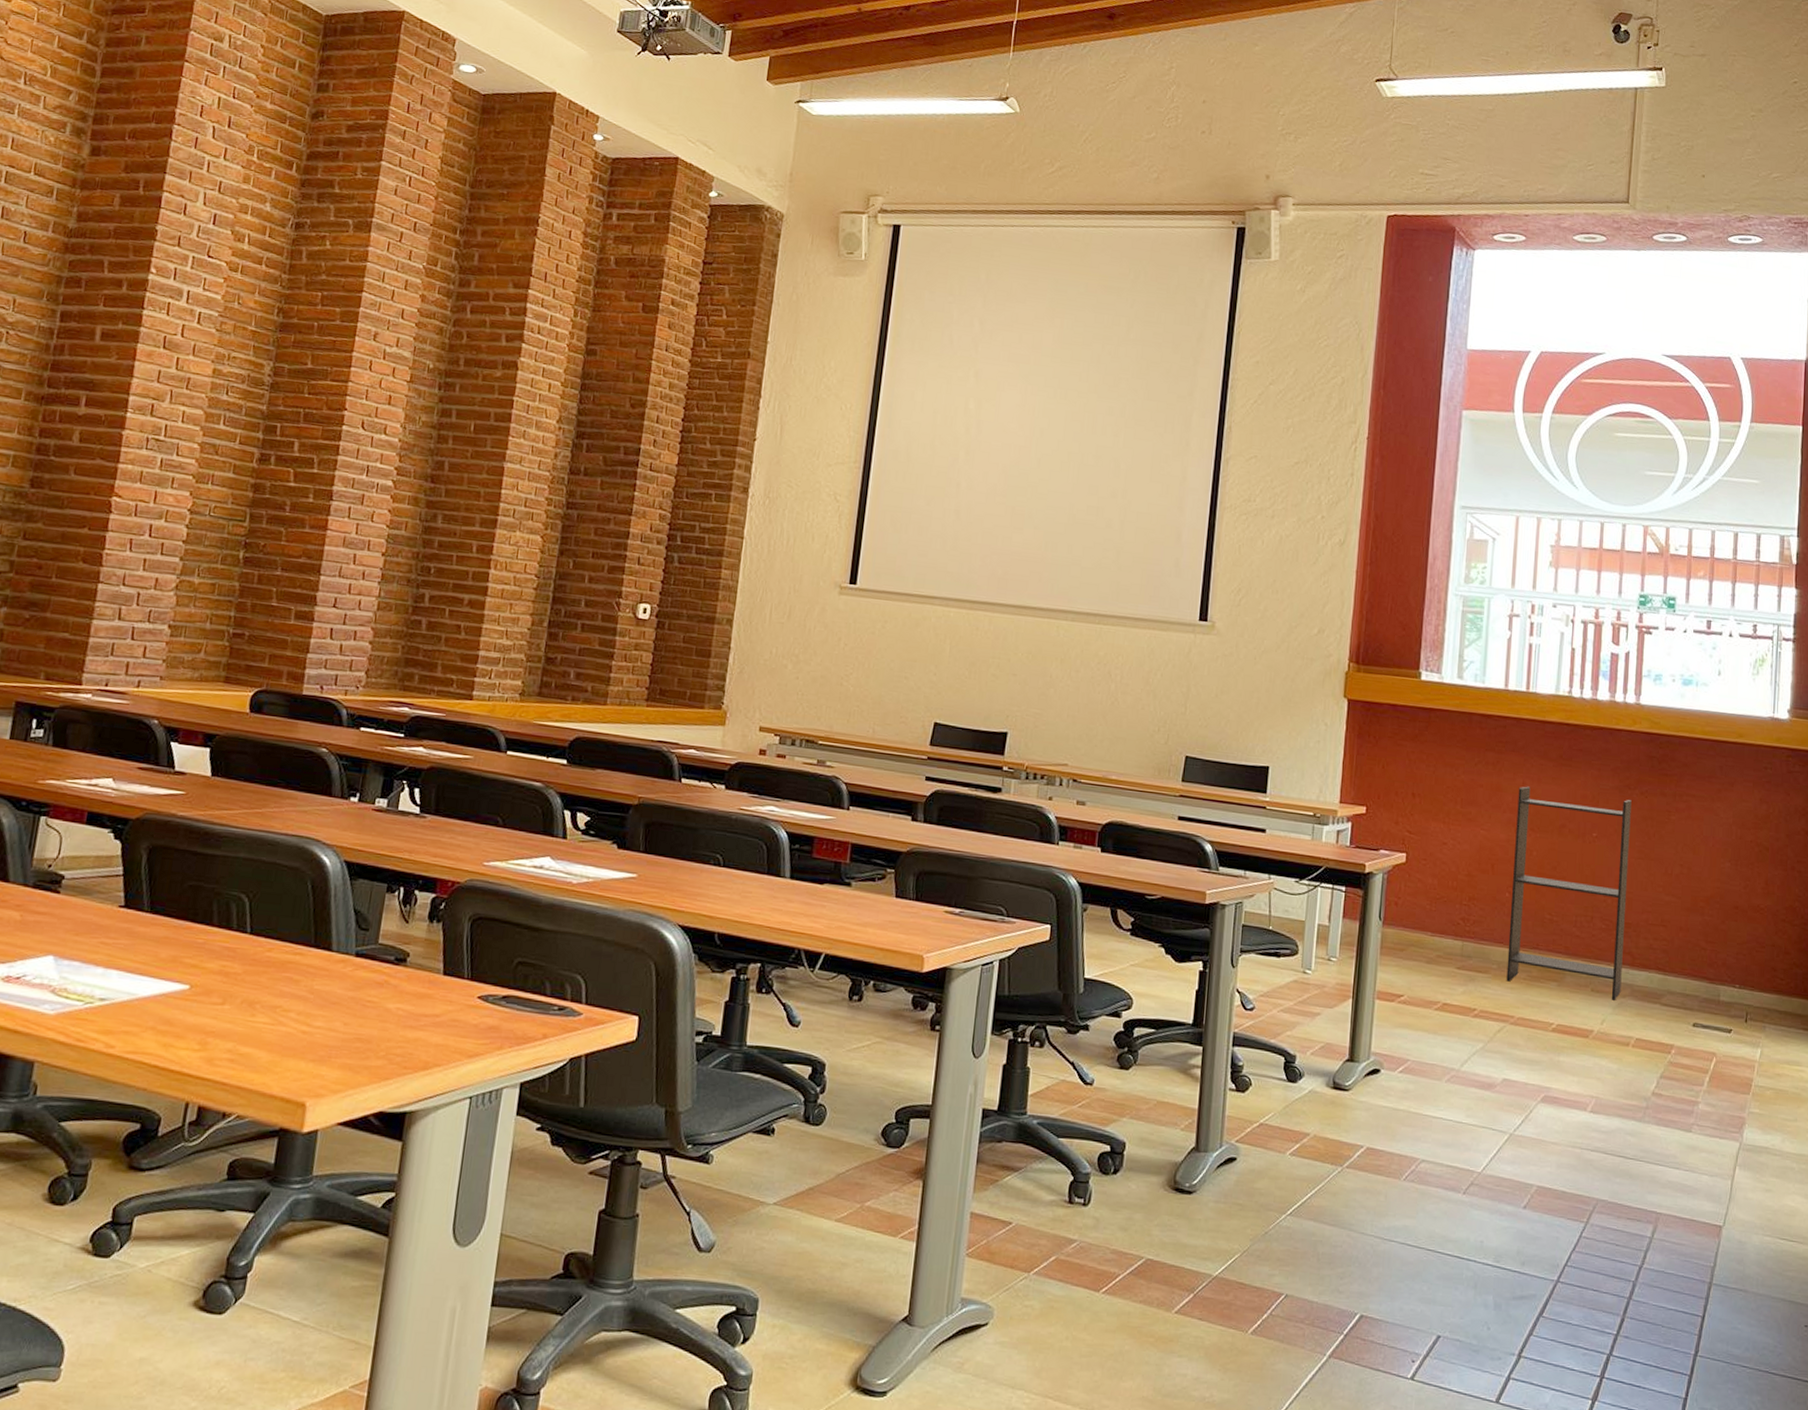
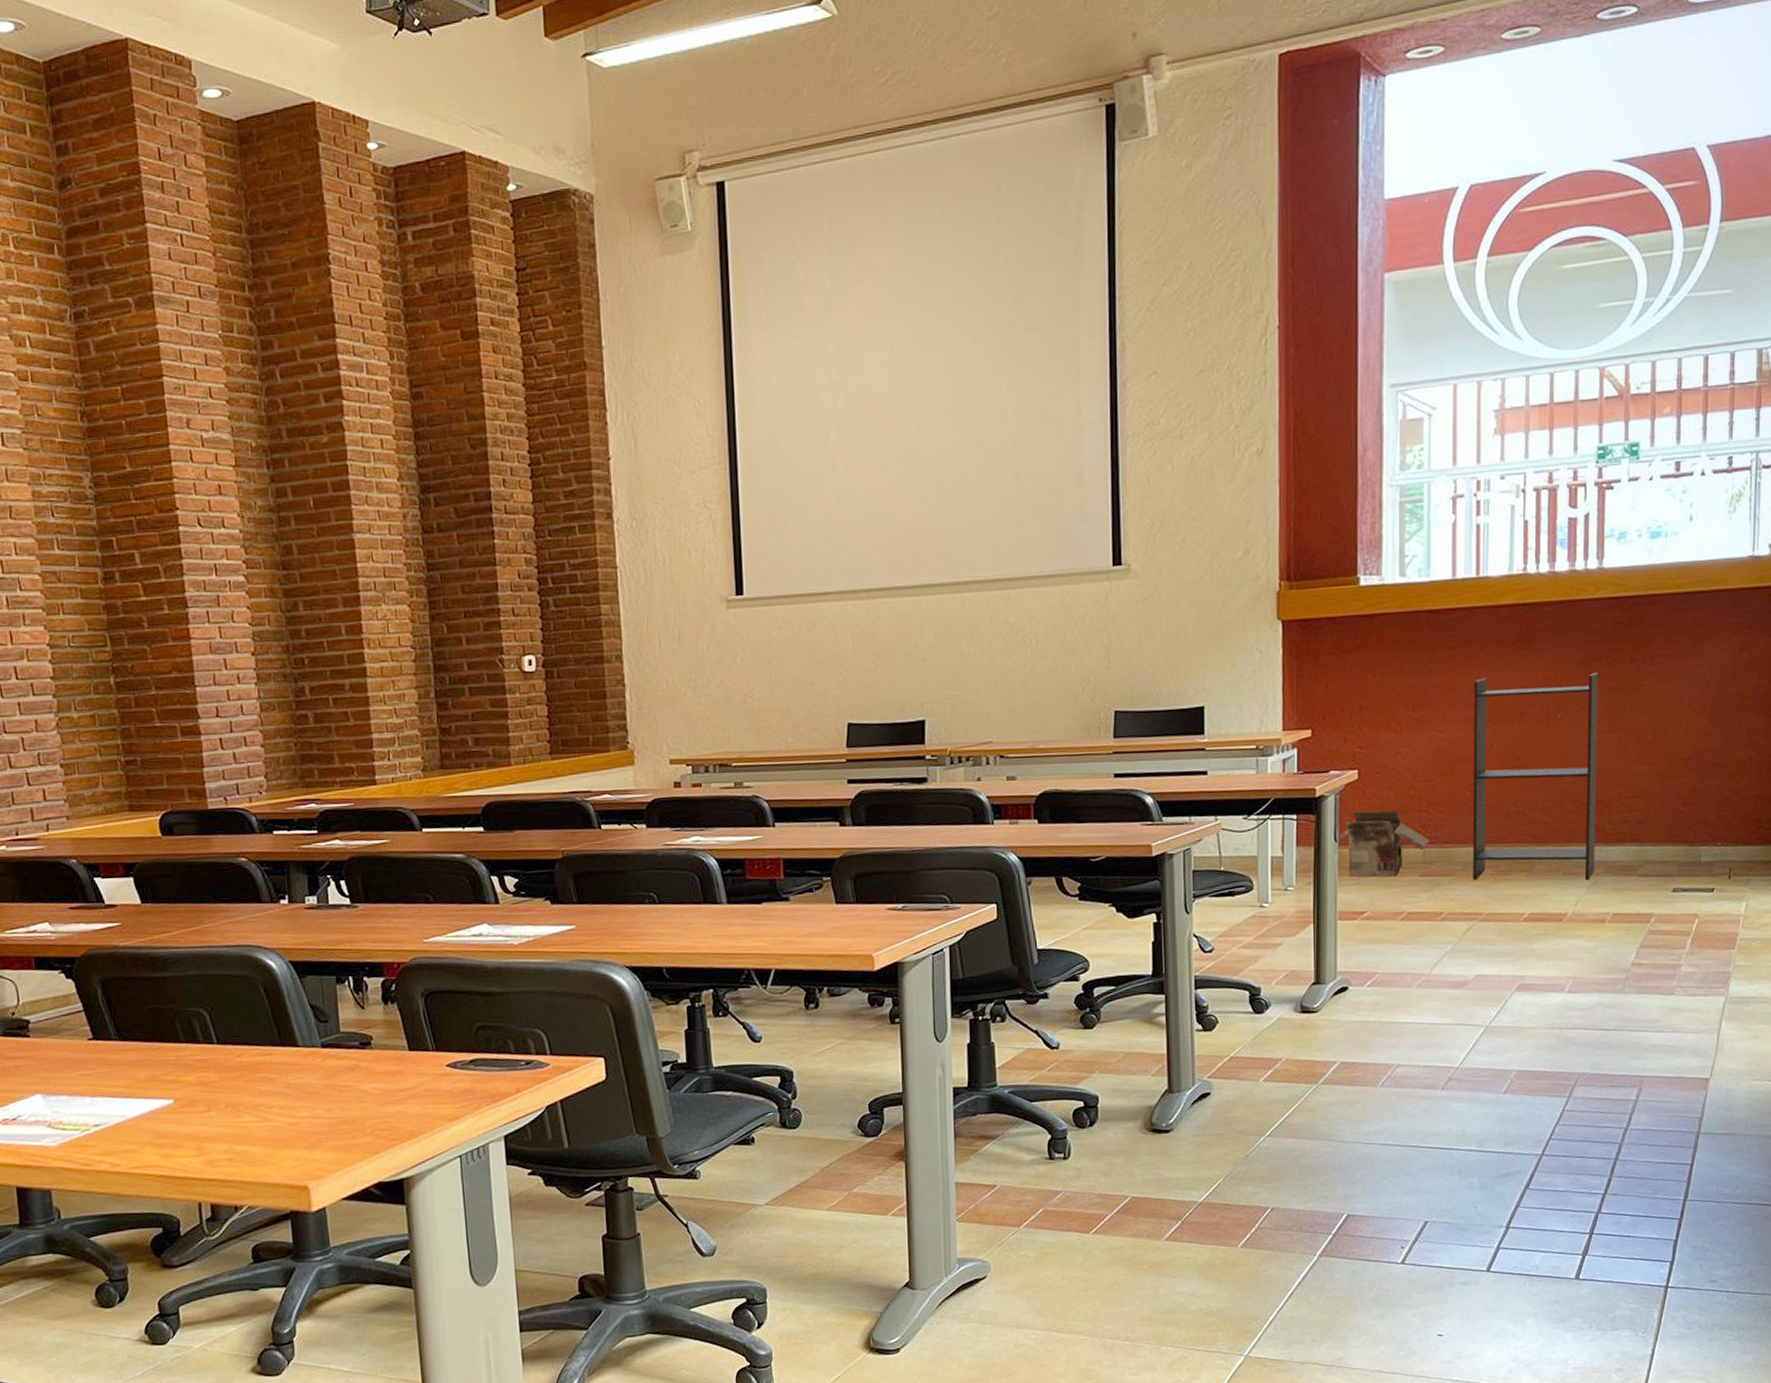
cardboard box: none [1382,893,1468,965] -> present [1337,810,1429,877]

